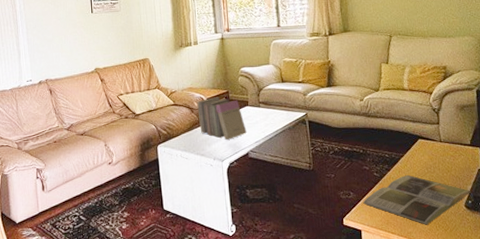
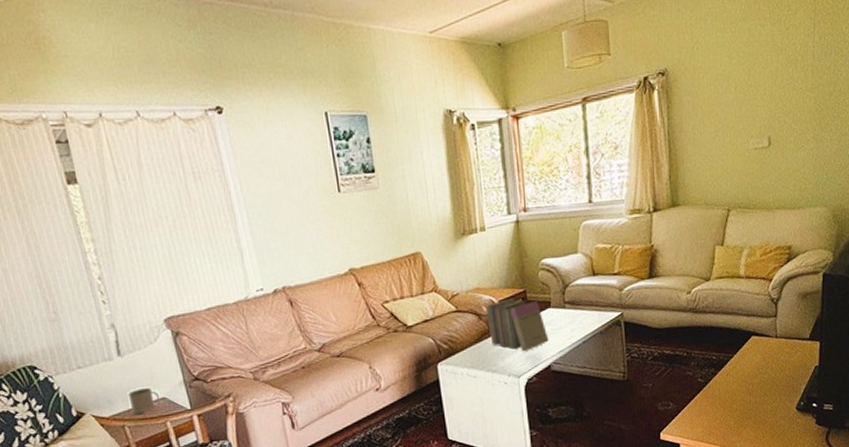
magazine: present [363,175,472,225] -> none [684,378,805,433]

